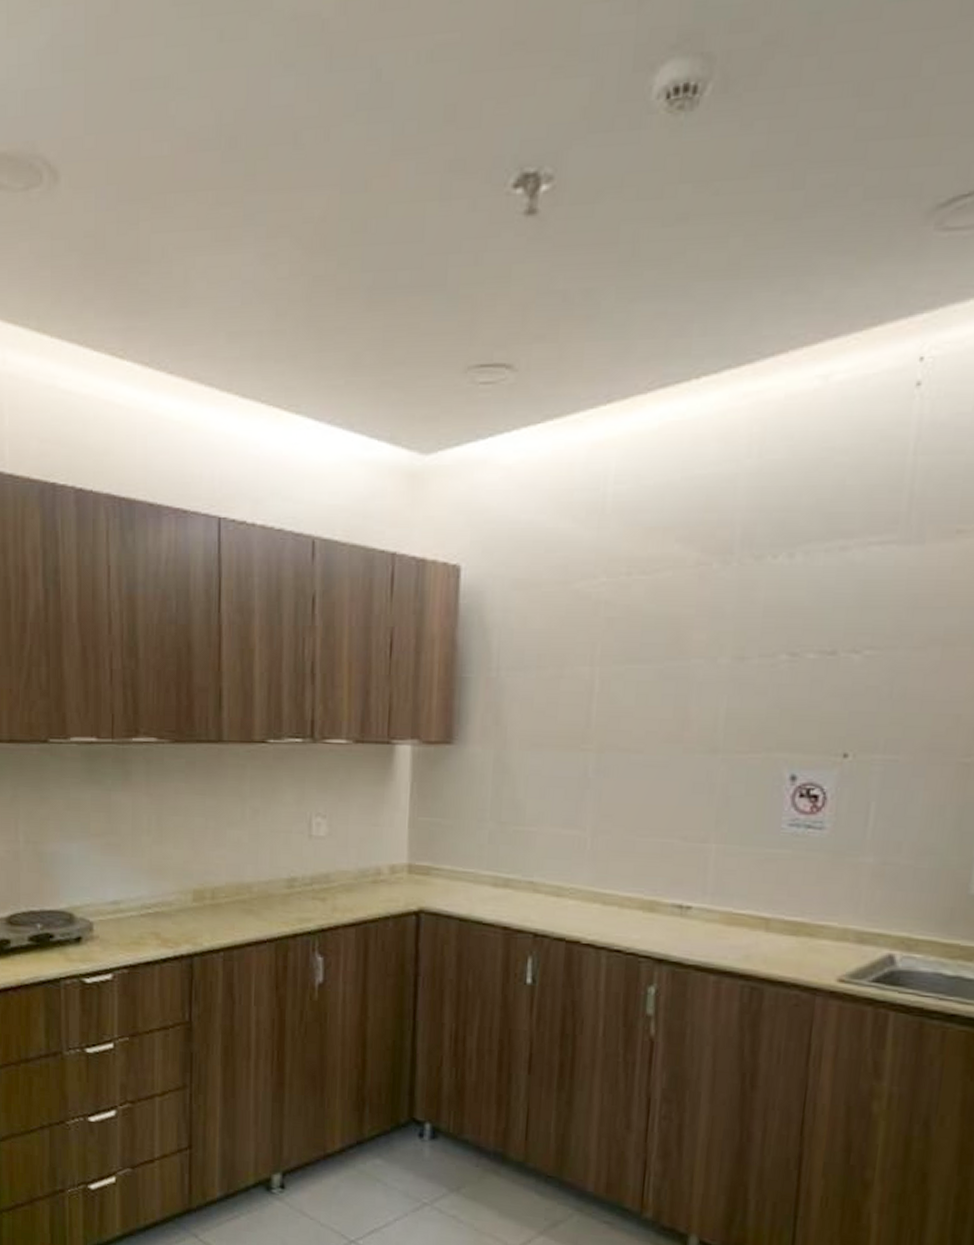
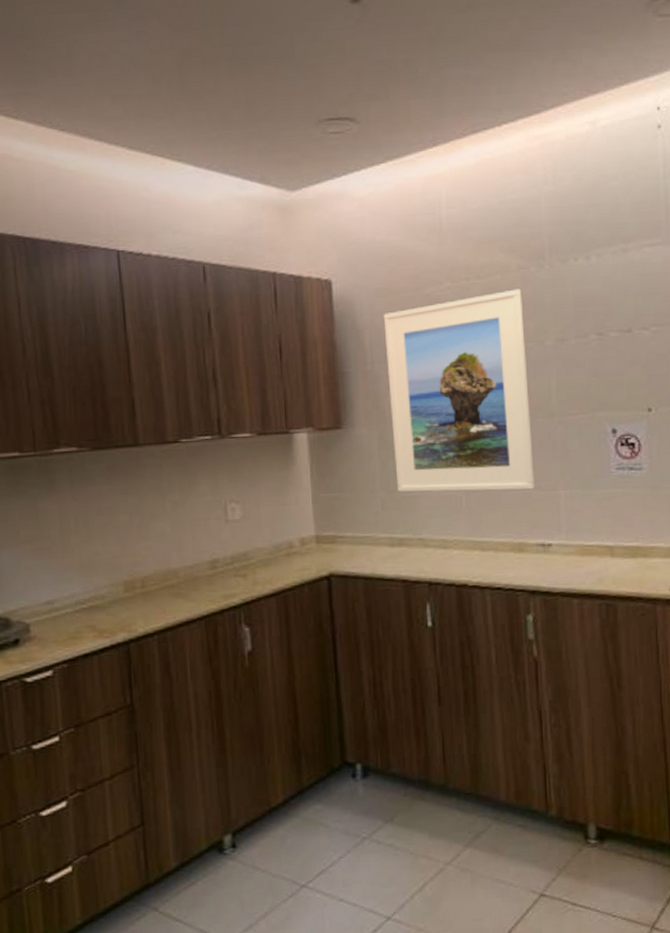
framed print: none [510,590,697,839] -> present [383,289,535,492]

